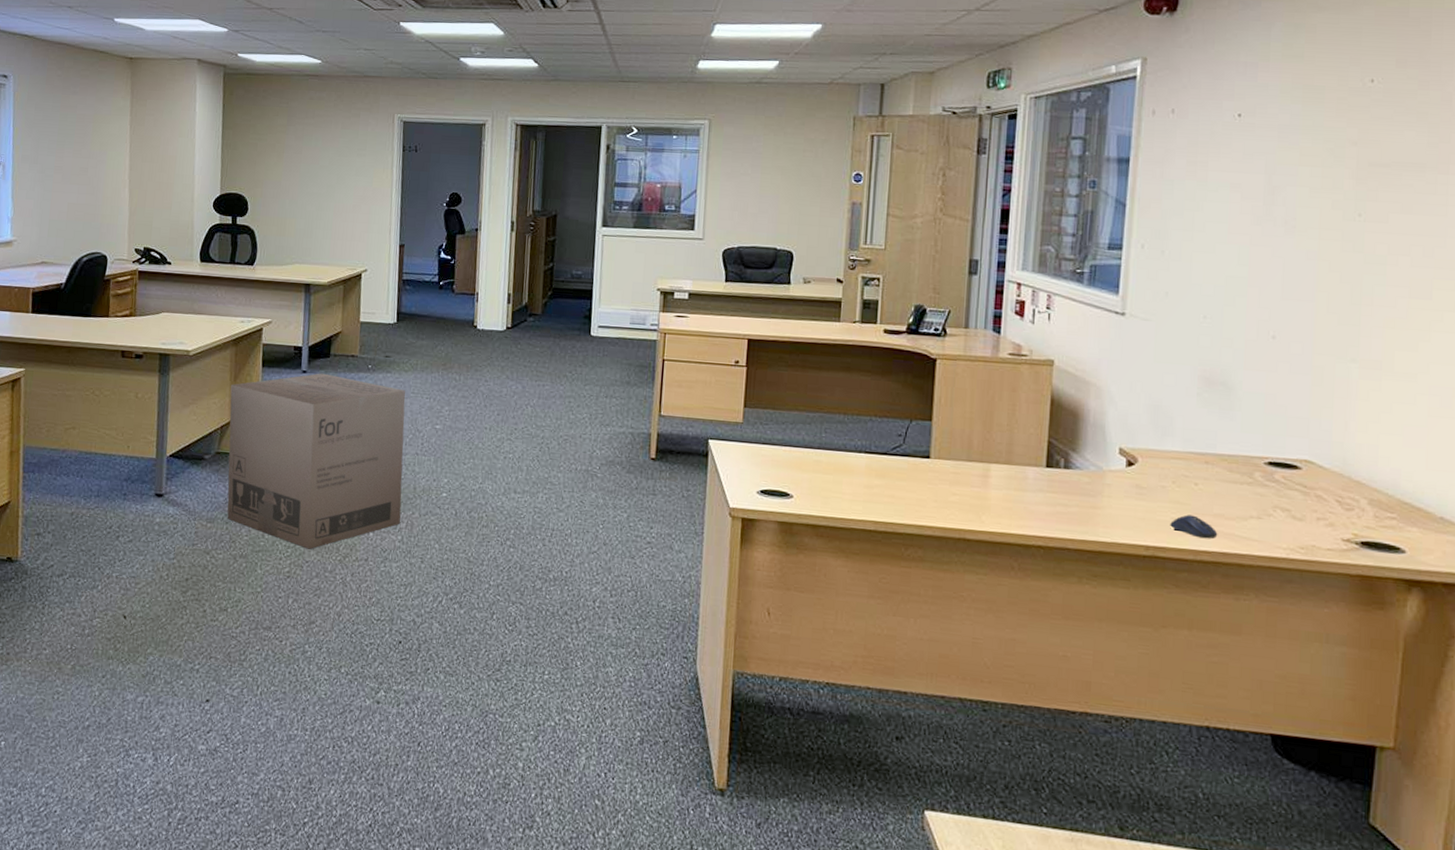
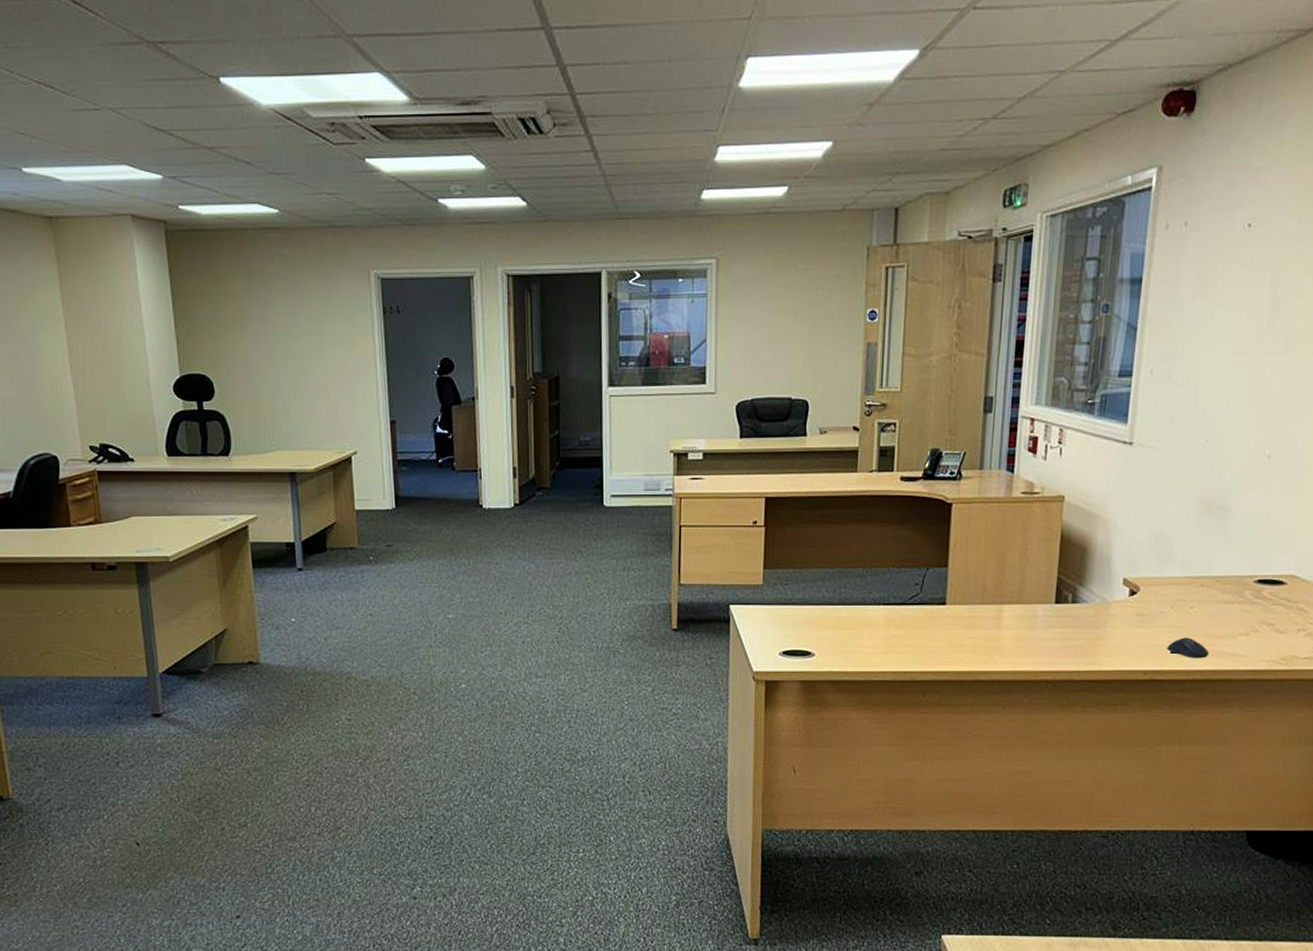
cardboard box: present [227,373,406,550] -> none [221,569,420,755]

